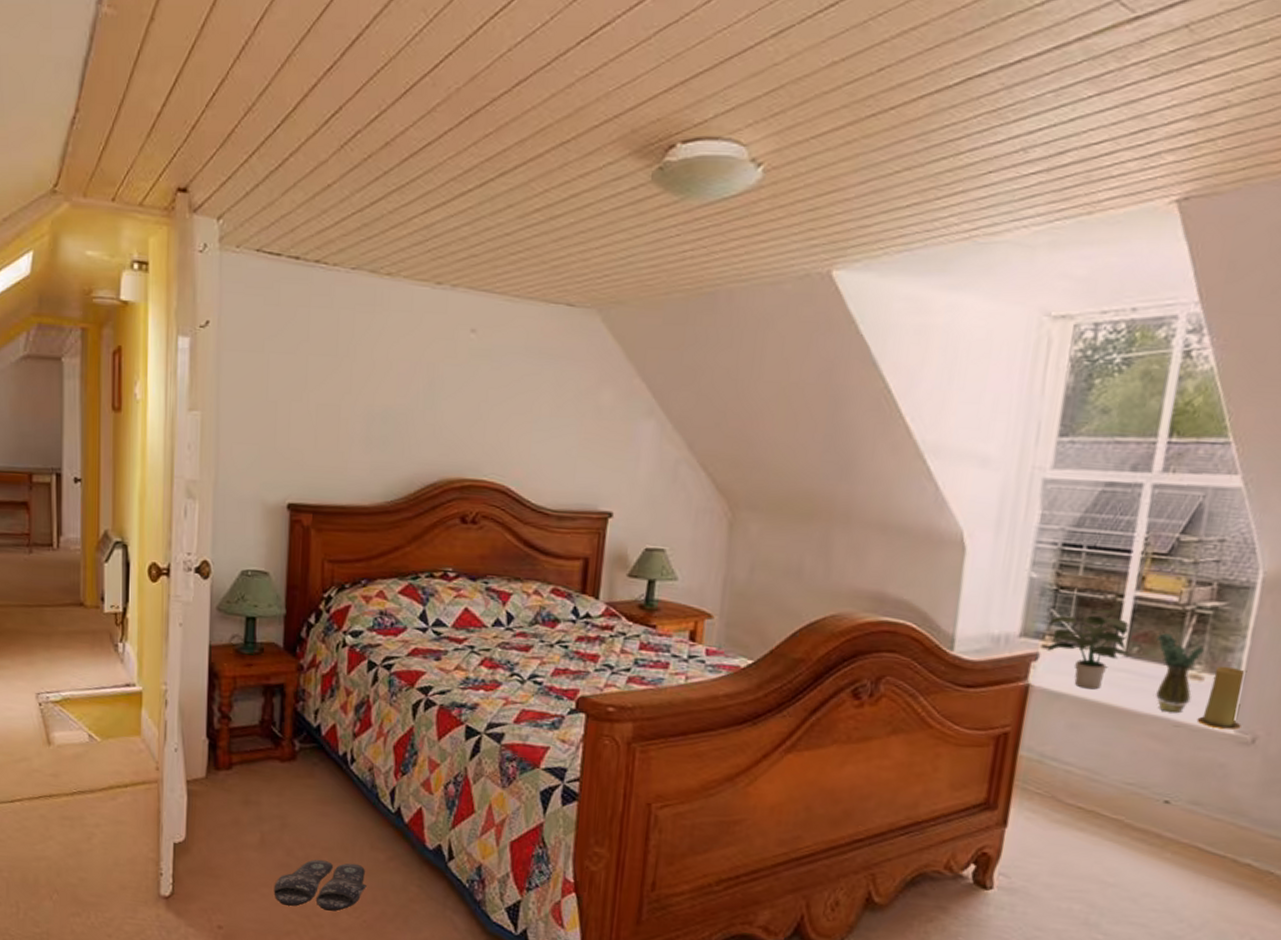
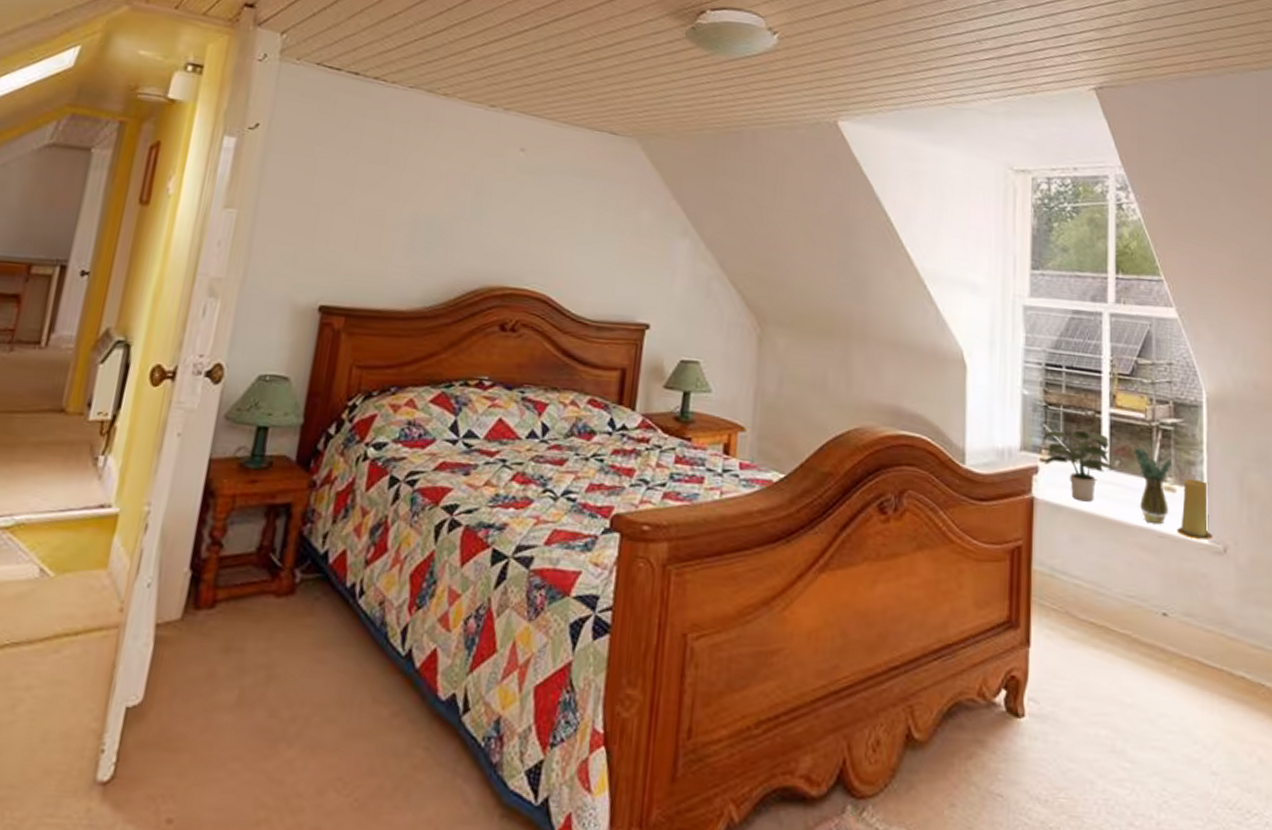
slippers: present [274,859,367,911] -> none [246,720,363,789]

